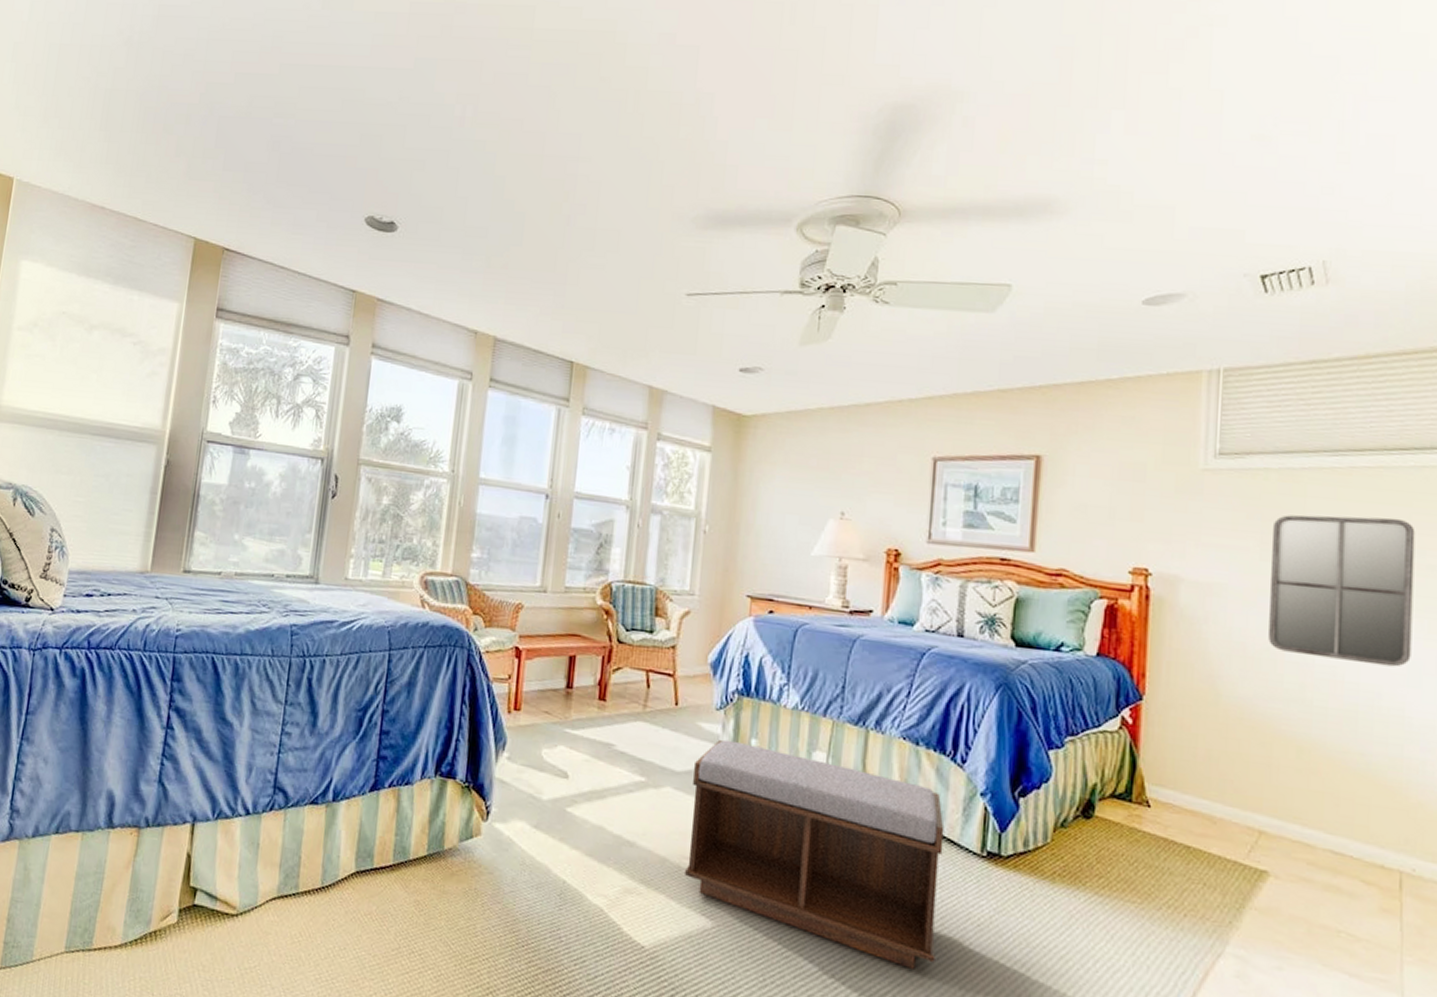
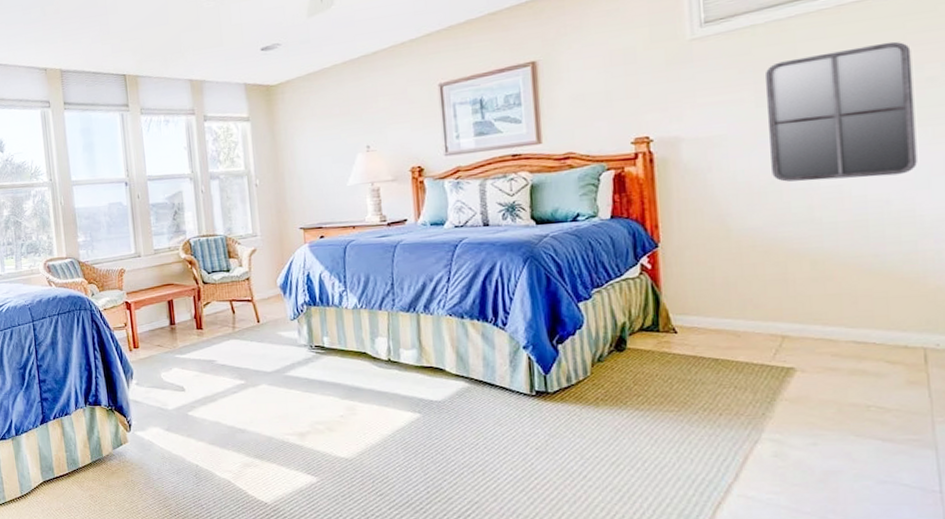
bench: present [685,739,945,969] -> none [281,341,504,489]

